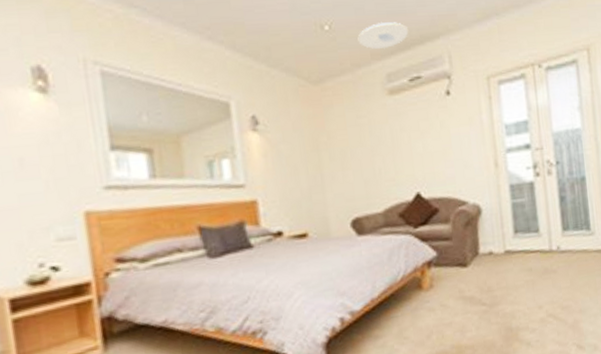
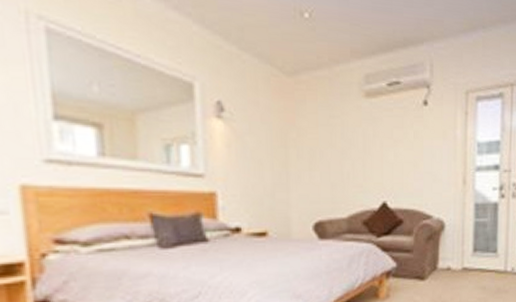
ceiling light: present [357,21,409,49] -> none [339,17,393,48]

